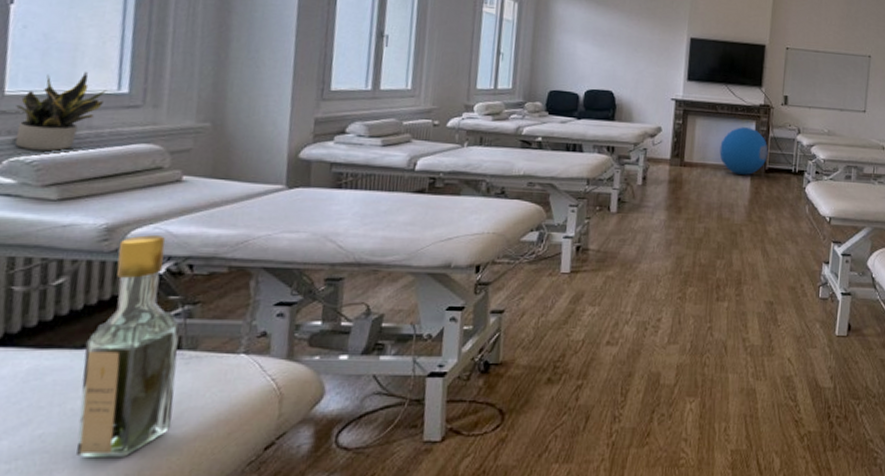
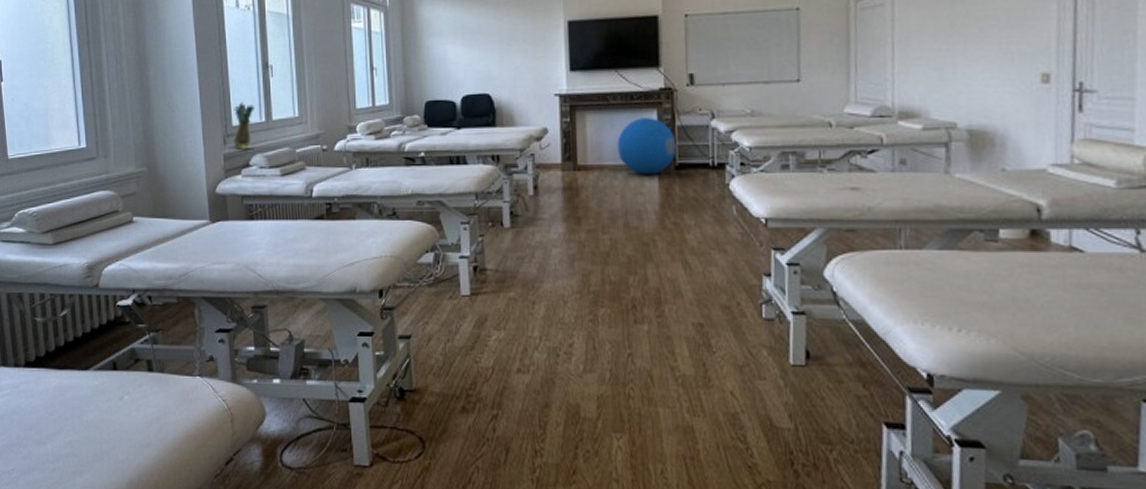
potted plant: present [14,71,107,151] -> none [17,132,72,204]
bottle: present [76,235,180,457] -> none [88,271,155,464]
vase: none [329,67,362,116] -> present [233,102,256,149]

